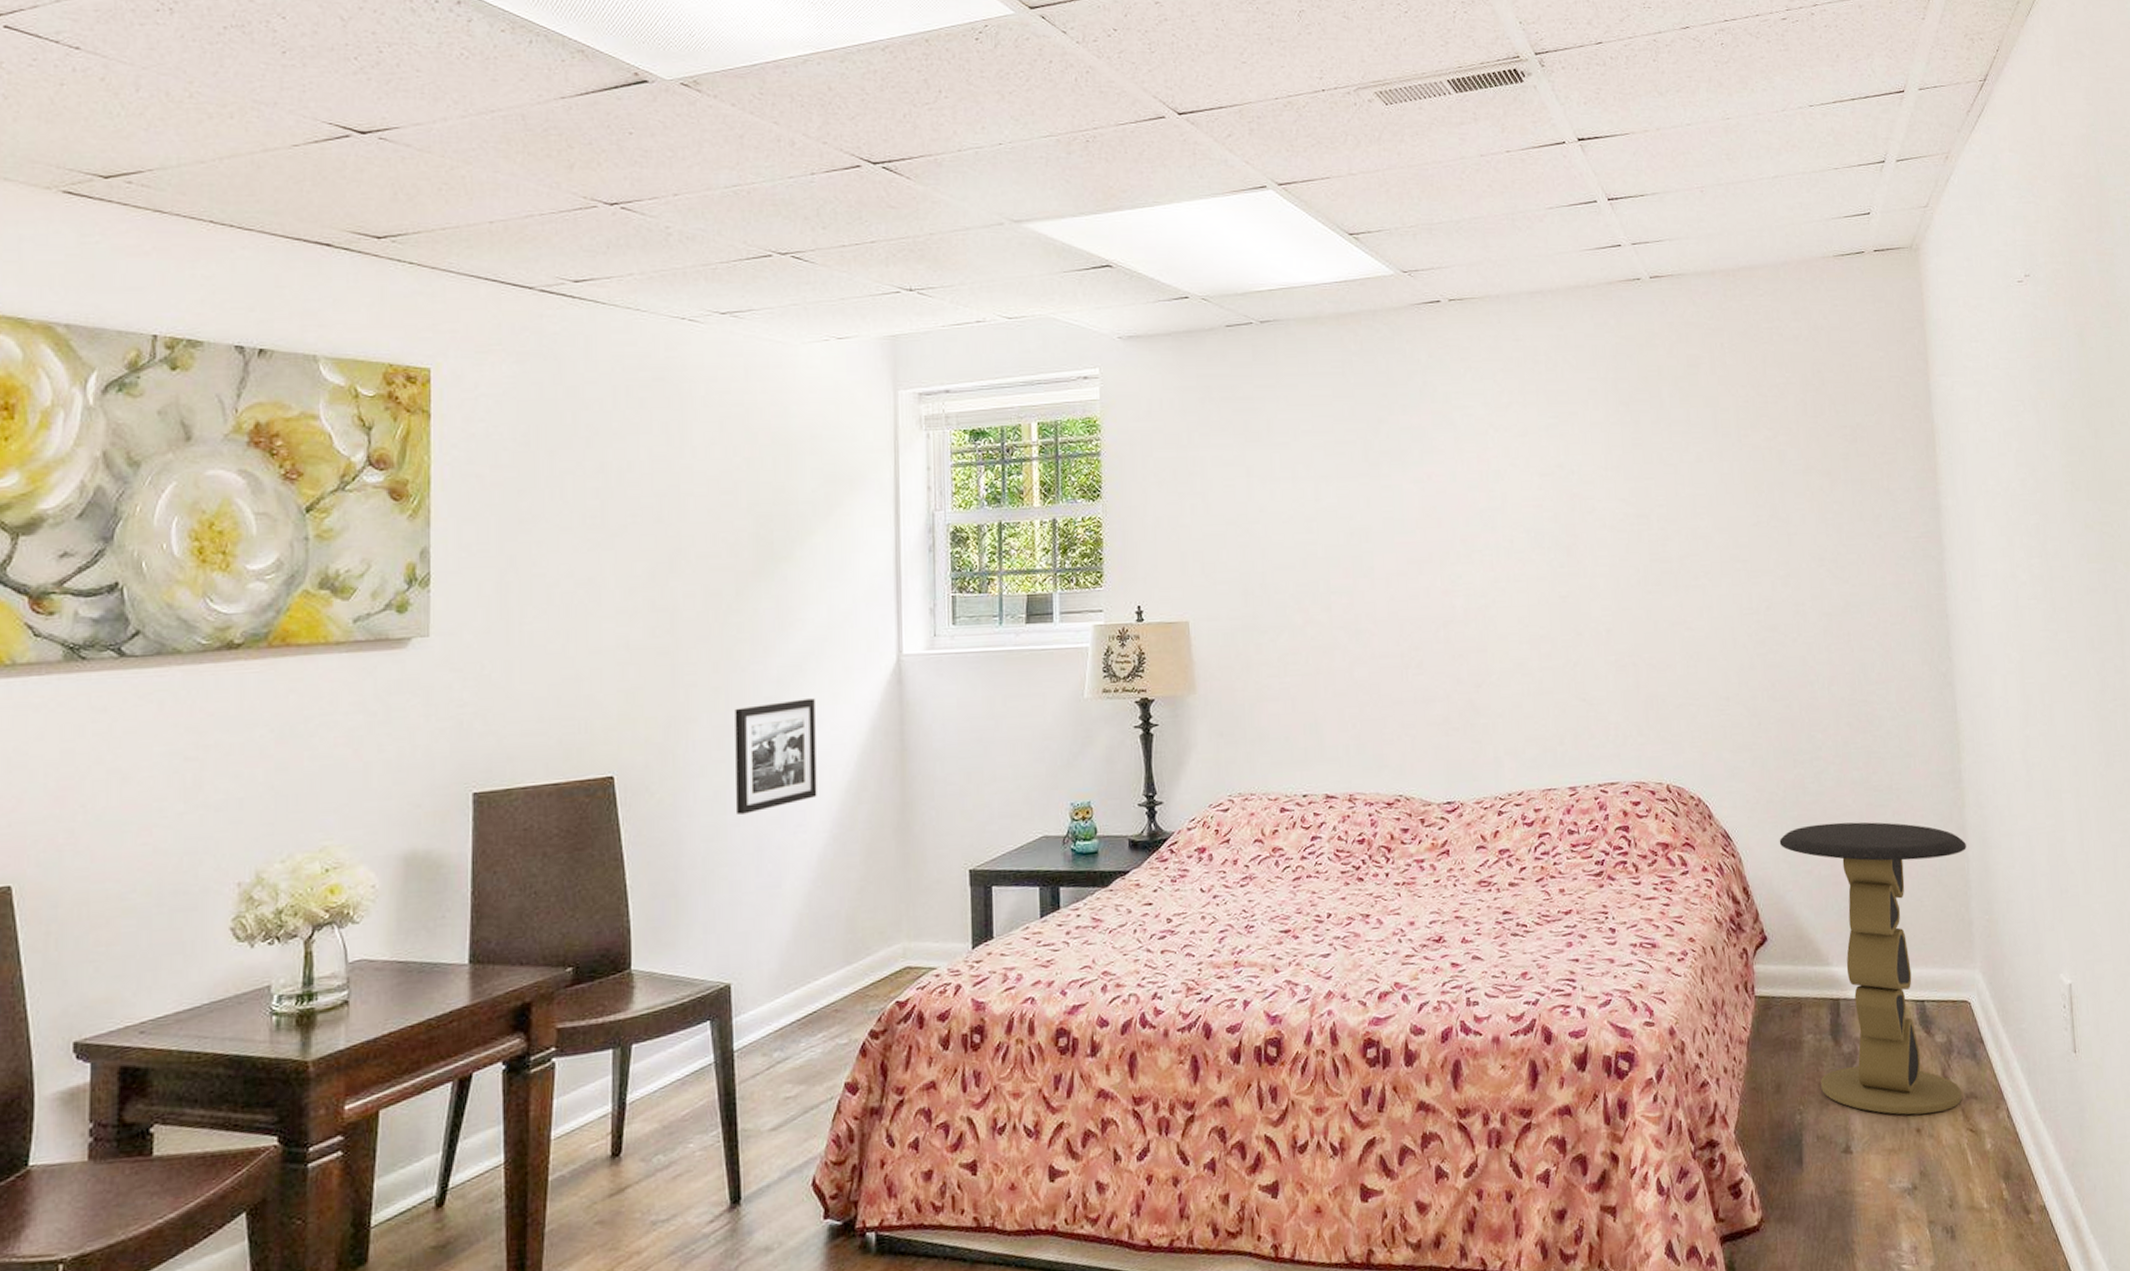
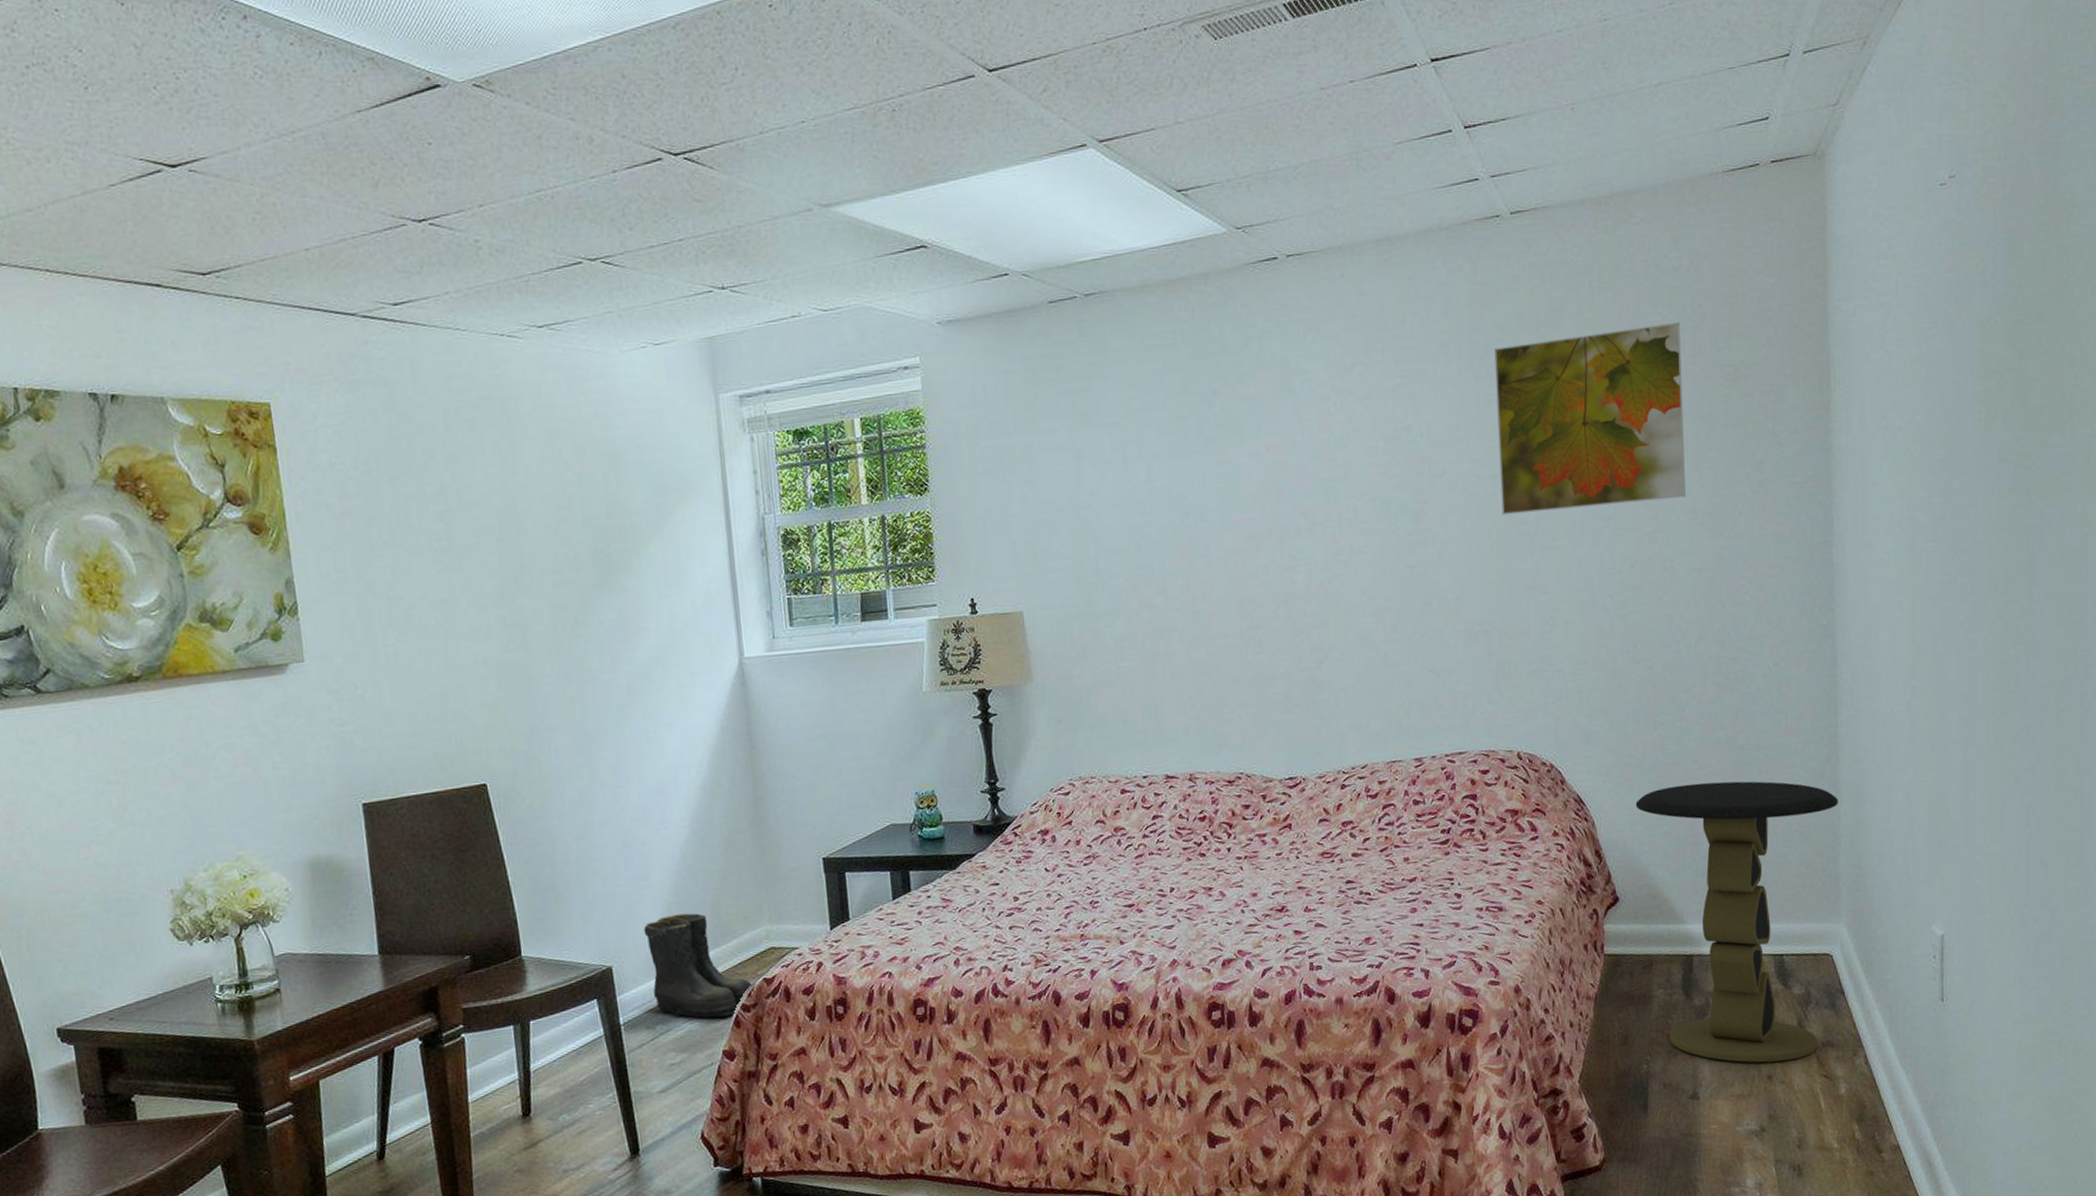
picture frame: present [735,698,817,814] -> none [591,703,675,814]
boots: none [770,926,885,1046] -> present [643,913,754,1018]
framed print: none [1638,385,1814,553] -> present [1494,323,1685,516]

